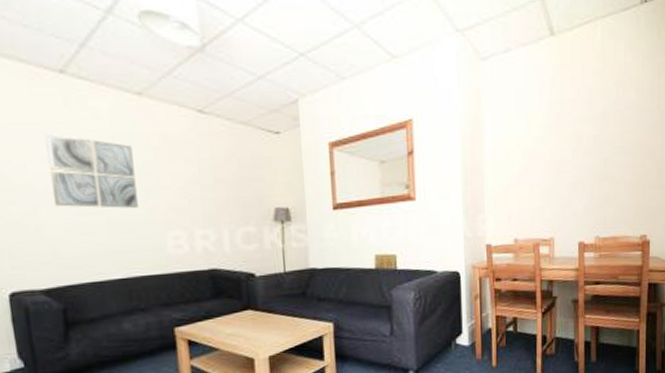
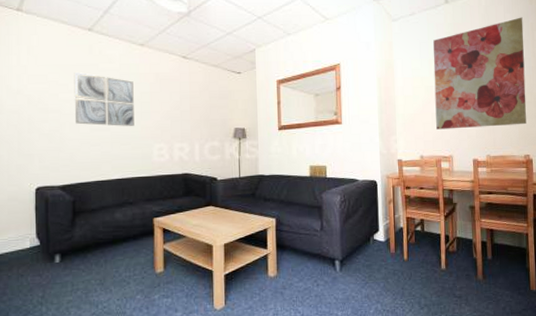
wall art: none [533,55,648,205] -> present [433,17,526,130]

